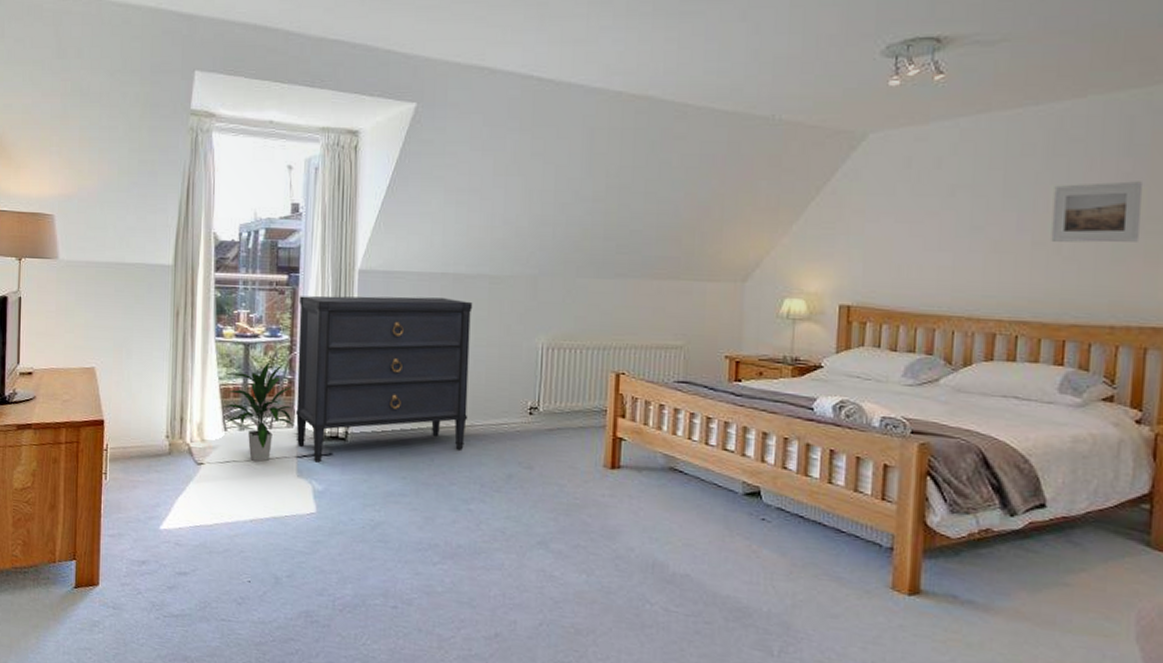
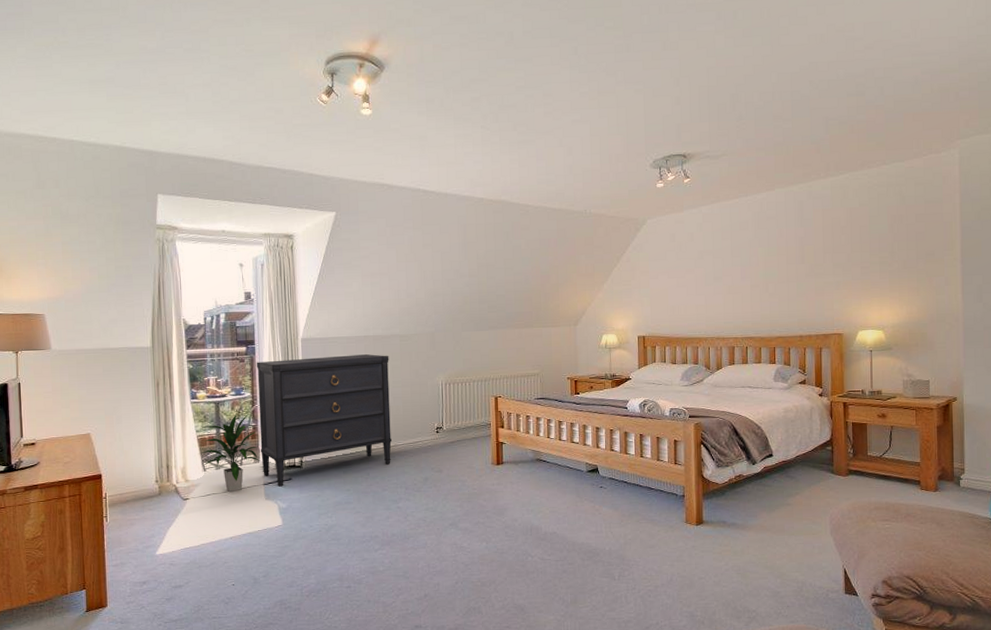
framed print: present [1051,181,1143,243] -> none [761,242,811,284]

